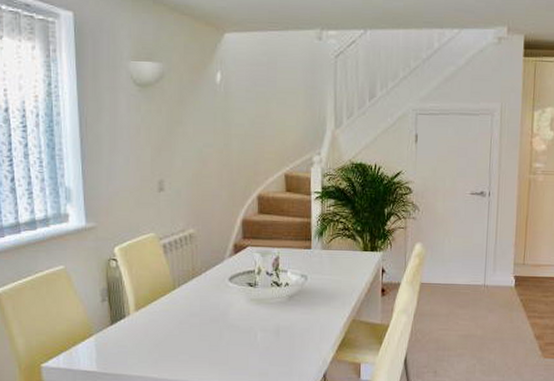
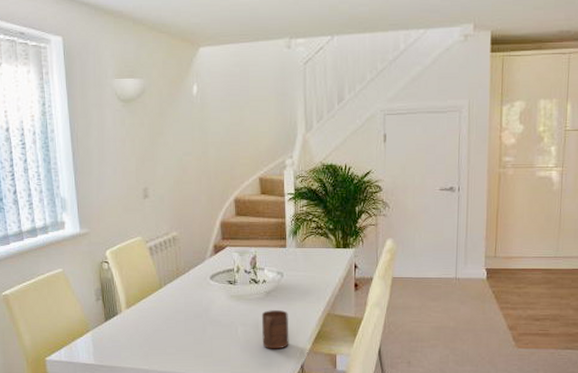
cup: none [282,315,312,357] -> present [261,310,289,349]

